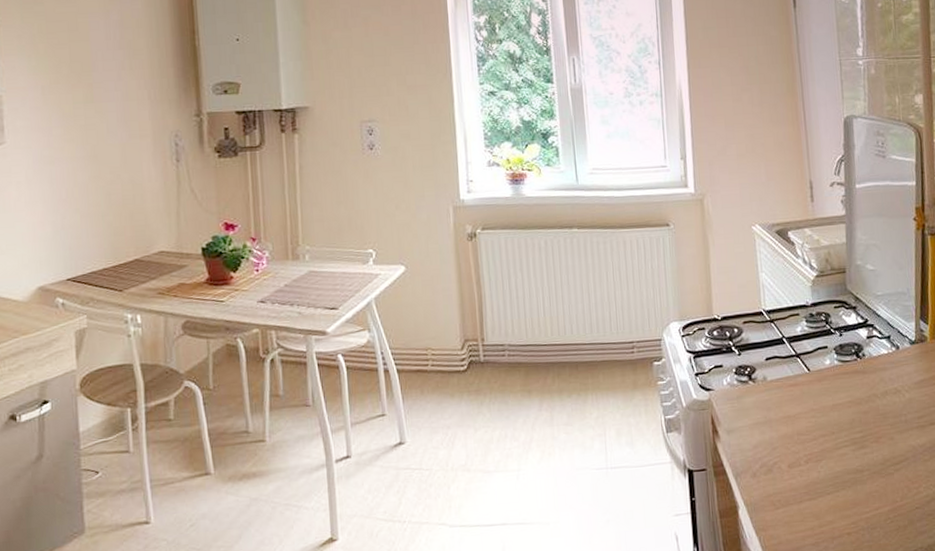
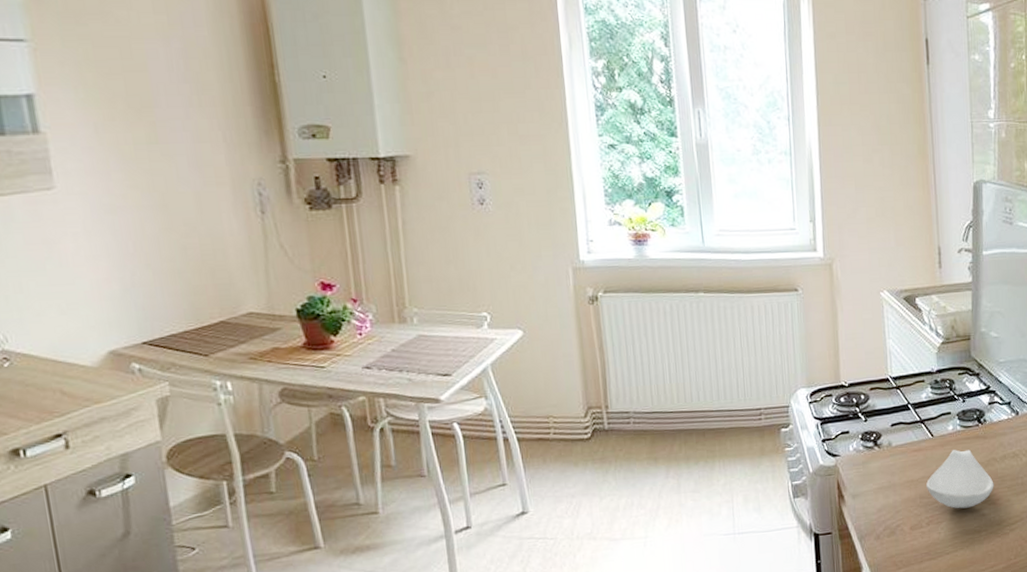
spoon rest: none [804,385,876,447] -> present [926,449,994,509]

